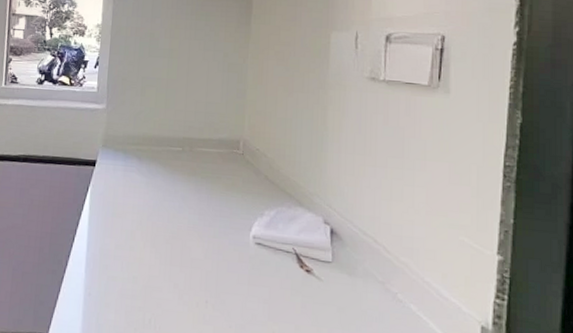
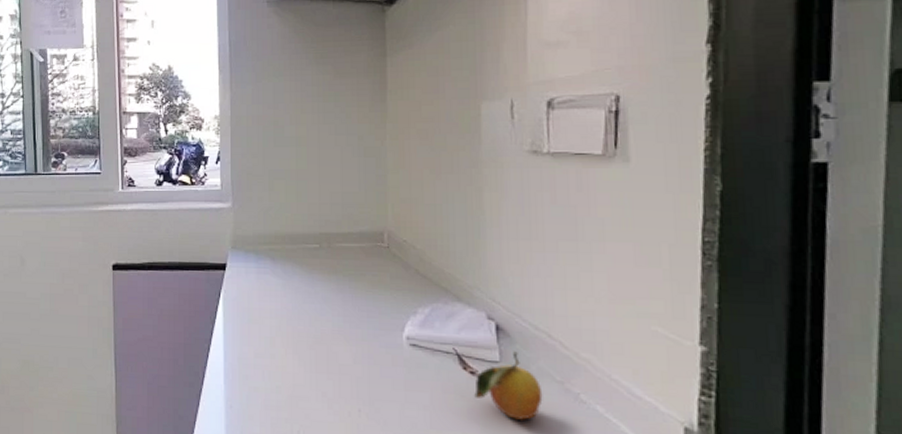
fruit: none [308,253,366,315] -> present [474,351,543,420]

